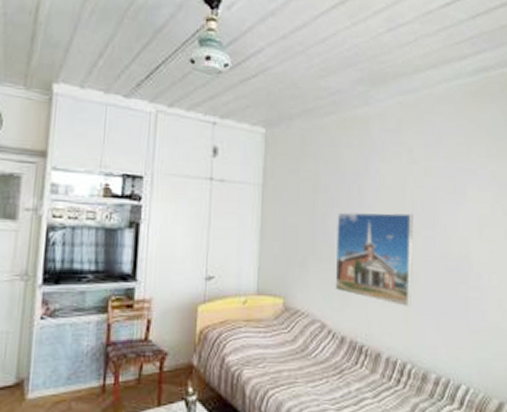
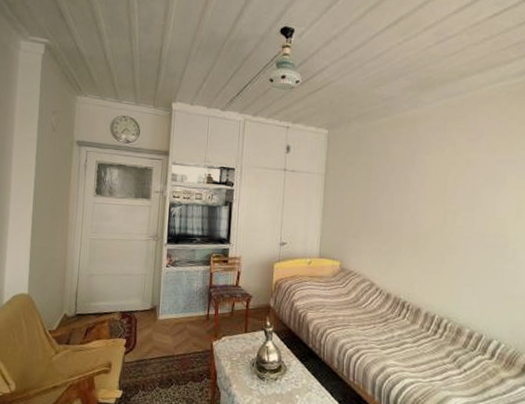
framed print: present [335,212,414,308] -> none [383,196,454,275]

